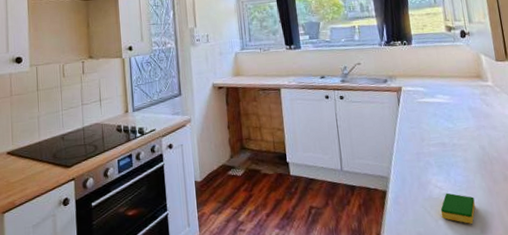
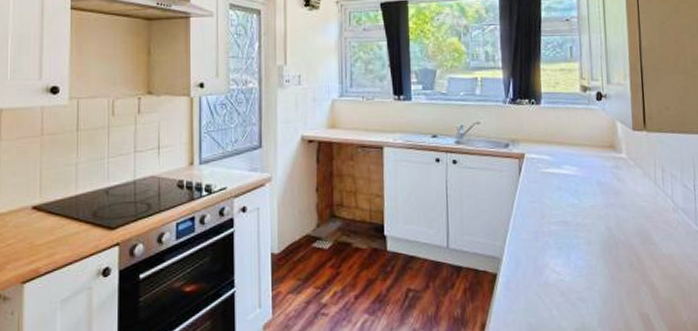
dish sponge: present [440,193,476,224] -> none [556,279,595,315]

